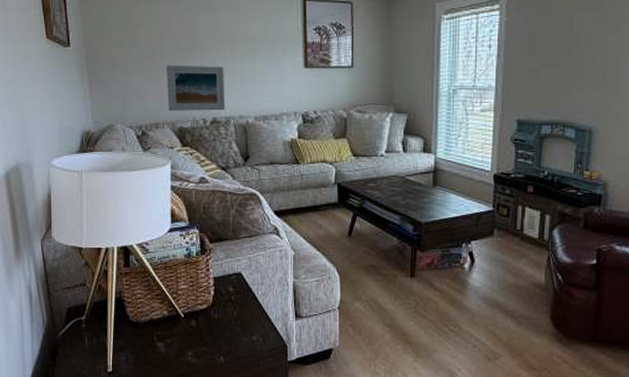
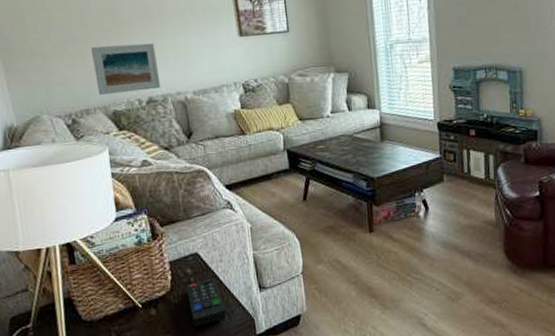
remote control: none [226,299,261,345] -> present [186,278,227,327]

